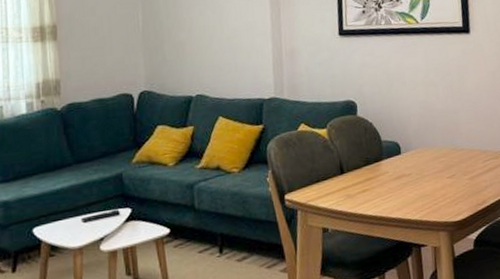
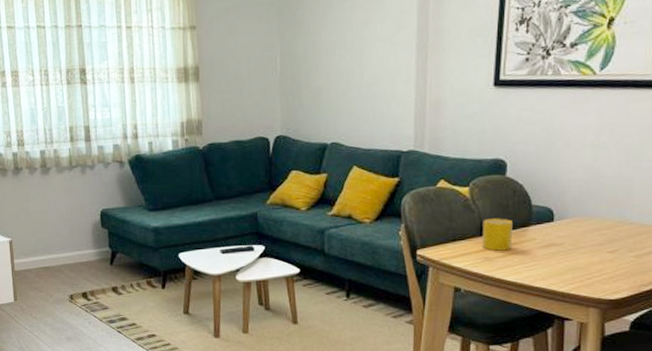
cup: none [341,155,369,188] -> present [482,218,513,251]

